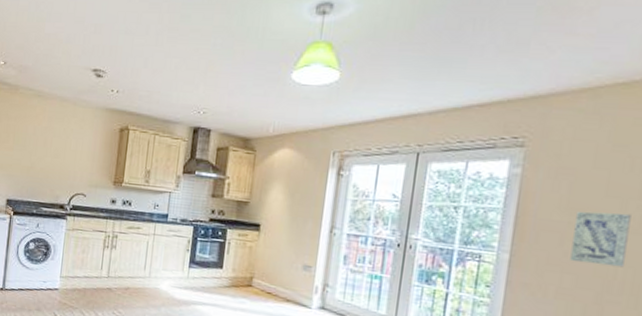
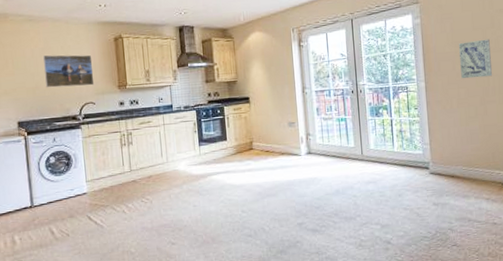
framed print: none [40,135,93,176] -> present [42,55,95,88]

